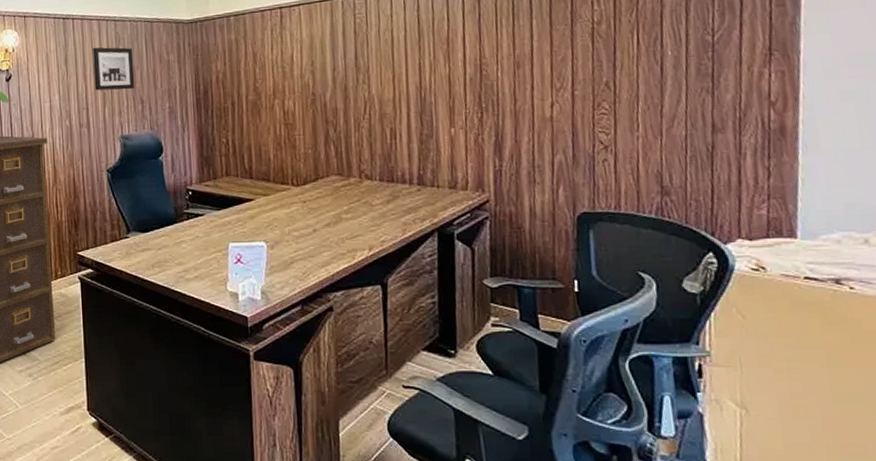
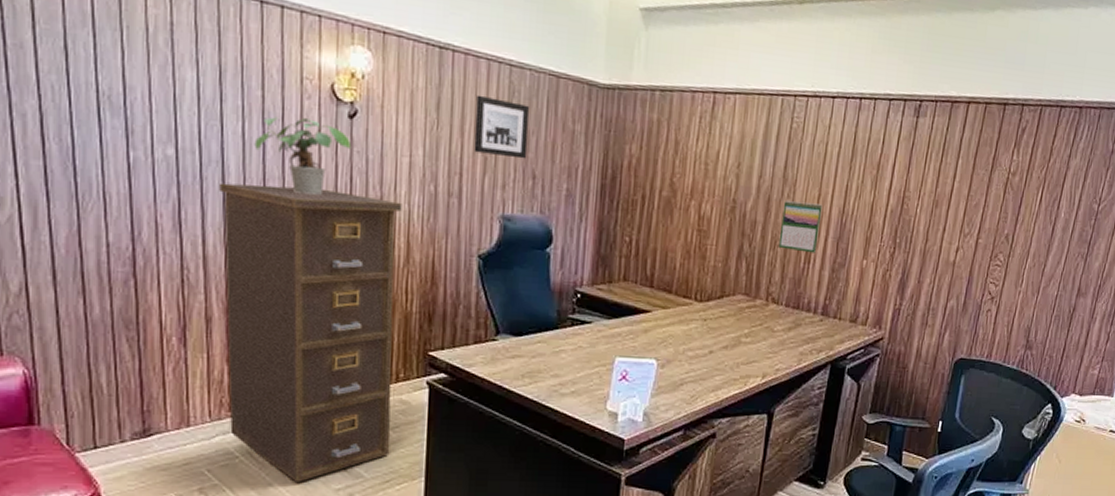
calendar: none [360,84,401,130] -> present [778,201,823,253]

